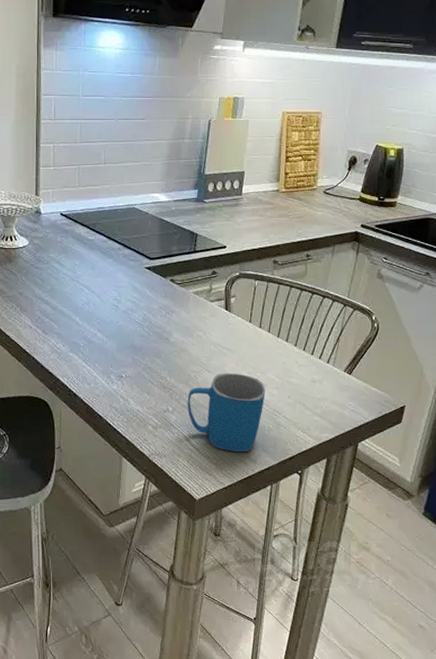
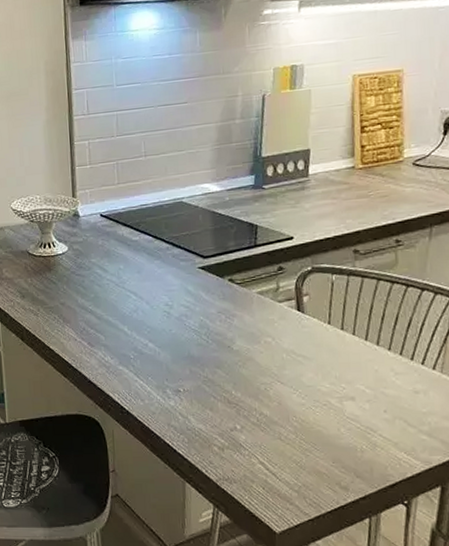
mug: present [188,373,266,452] -> none [258,384,355,478]

